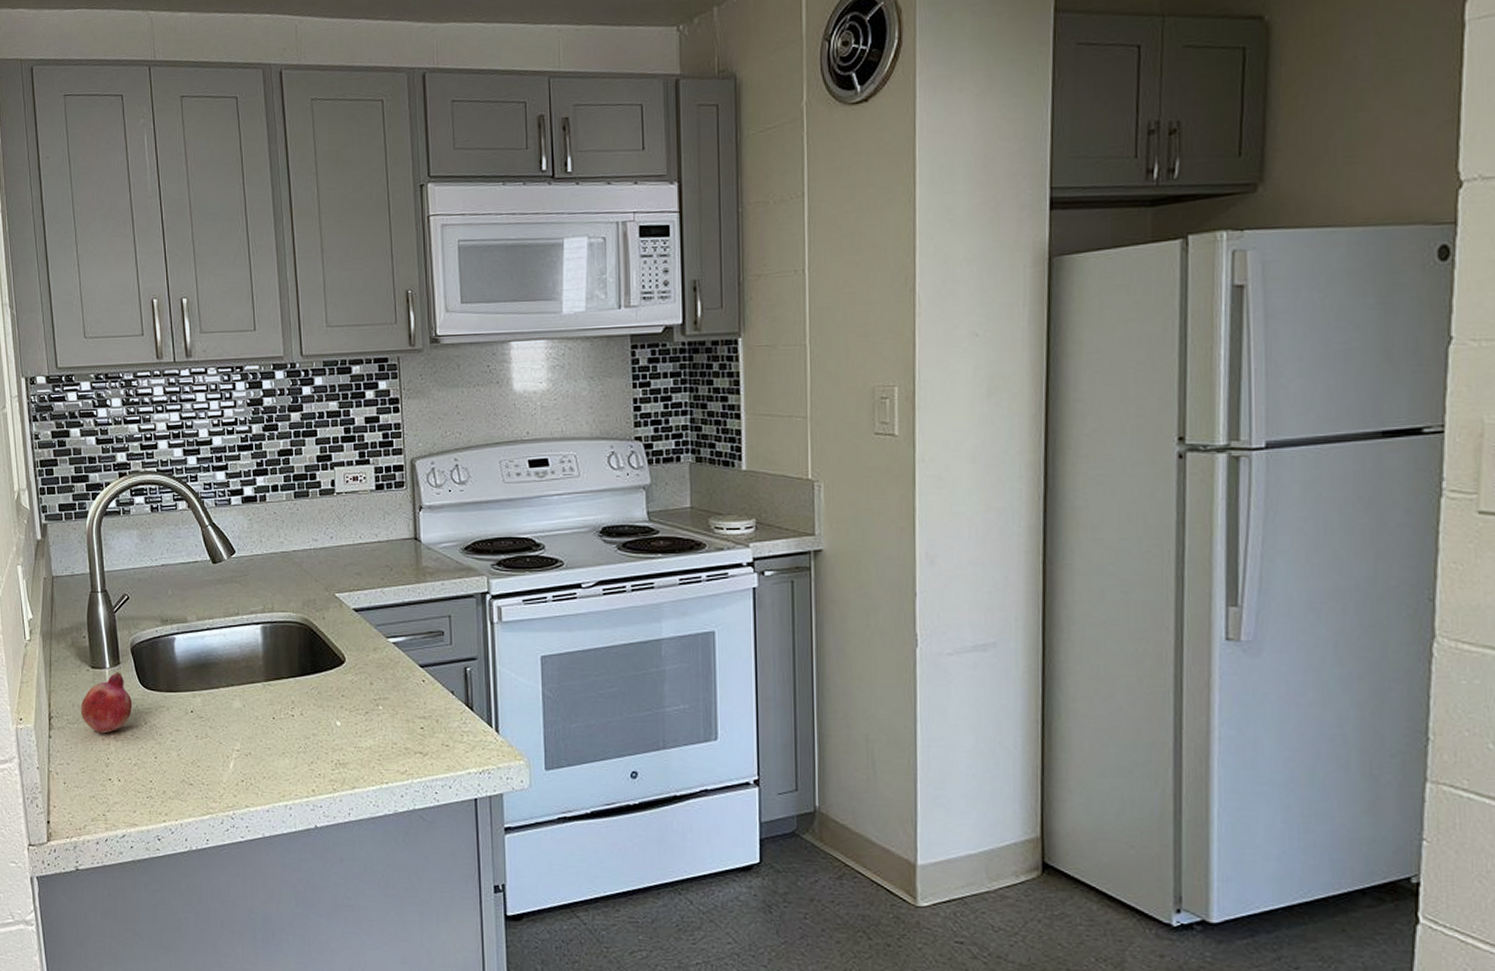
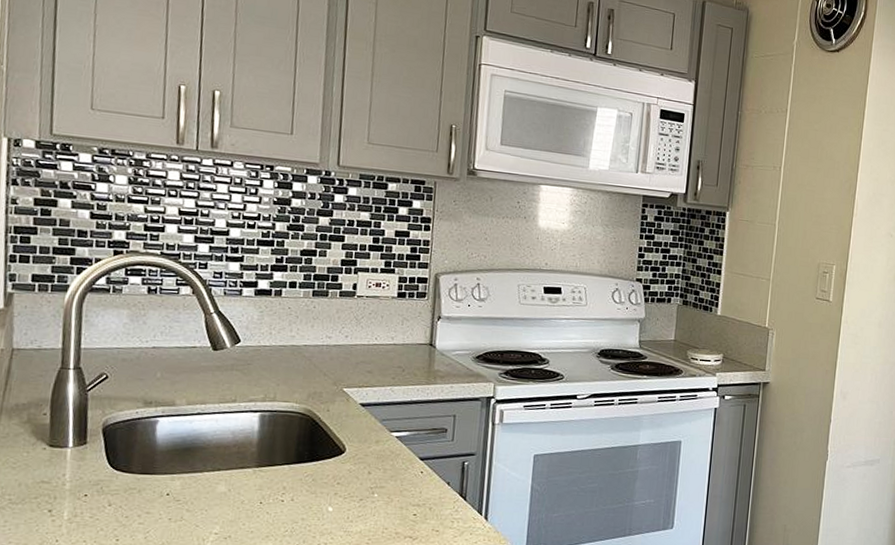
fruit: present [80,671,133,734] -> none [28,451,97,515]

